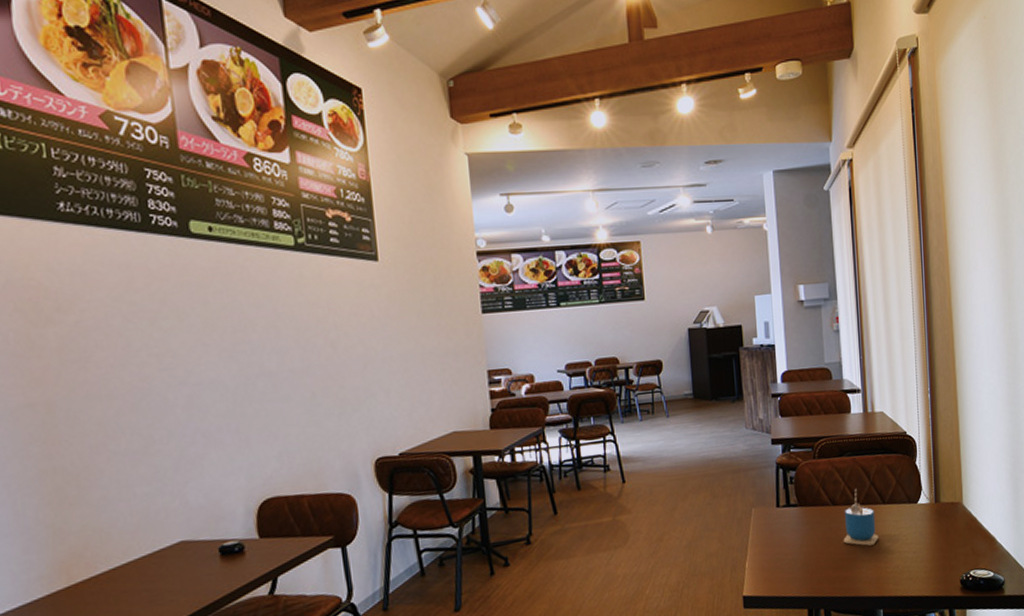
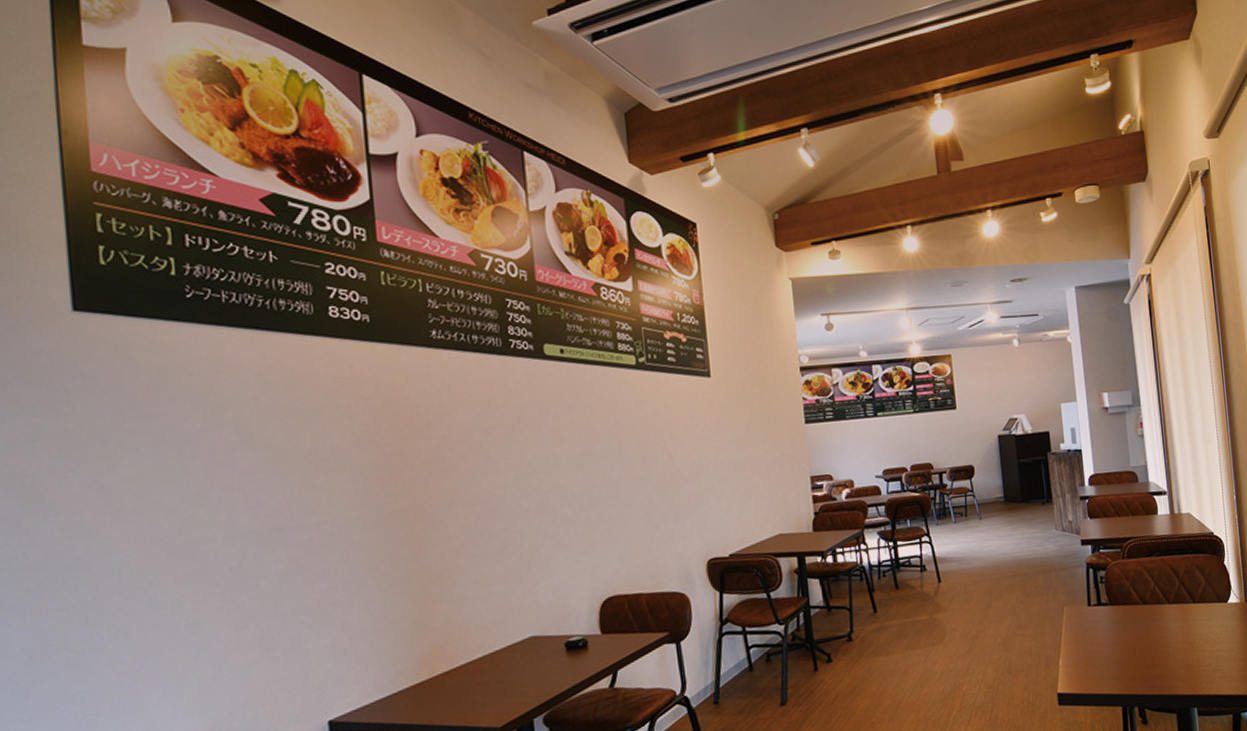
cup: present [843,489,879,546] -> none [1154,588,1190,645]

